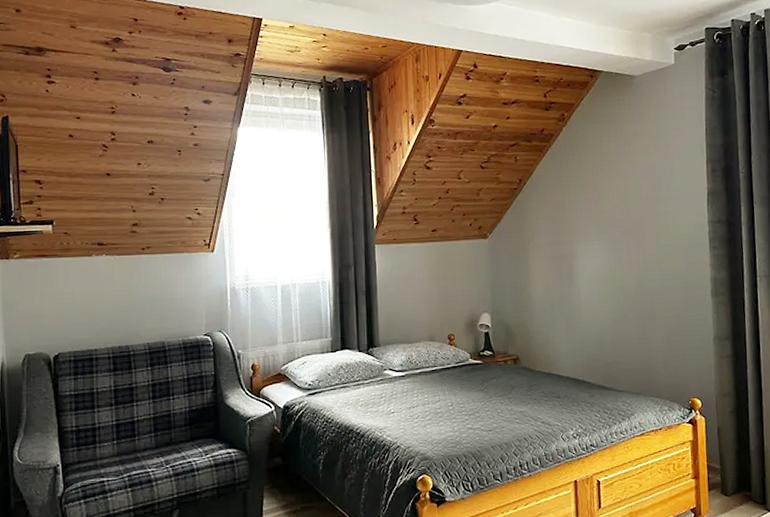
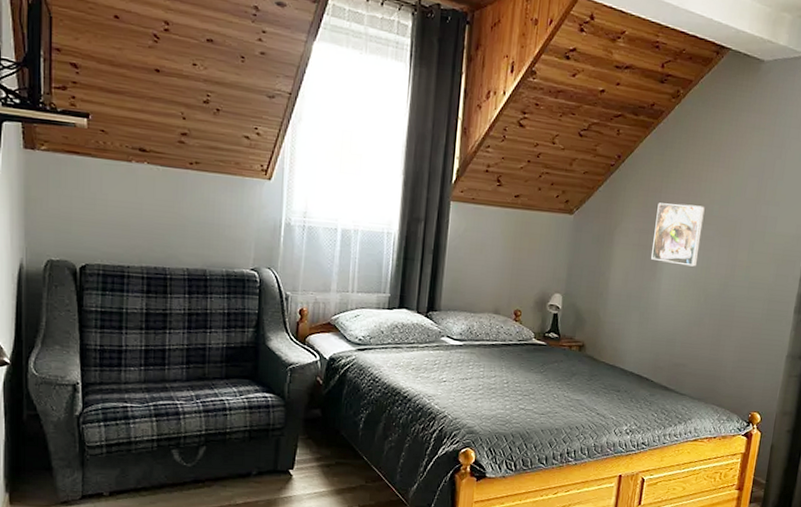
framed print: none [563,212,611,269] -> present [651,202,705,267]

